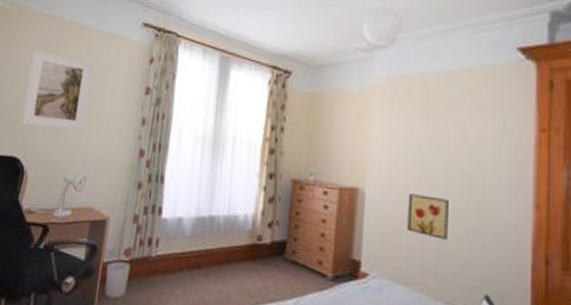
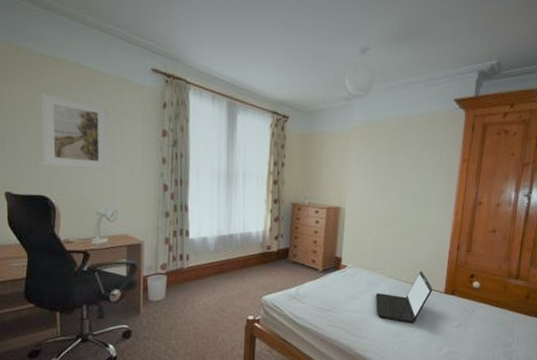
wall art: present [407,193,449,240] -> none [373,209,401,239]

